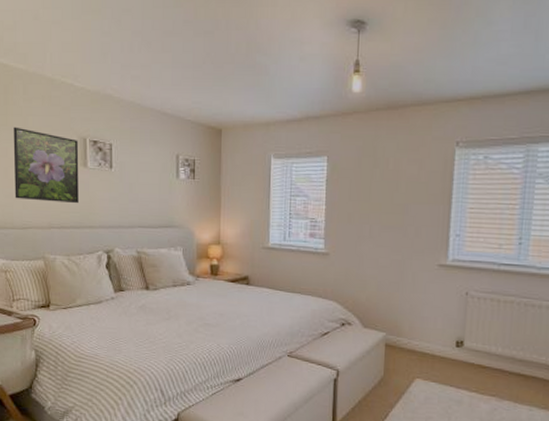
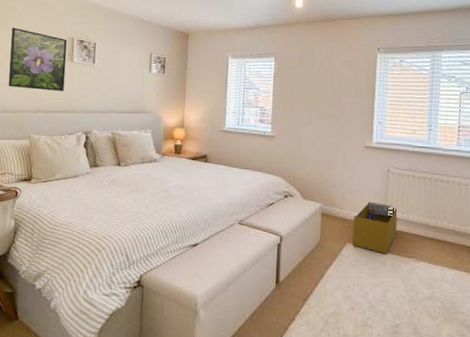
architectural model: none [422,330,477,392] -> present [352,201,397,254]

